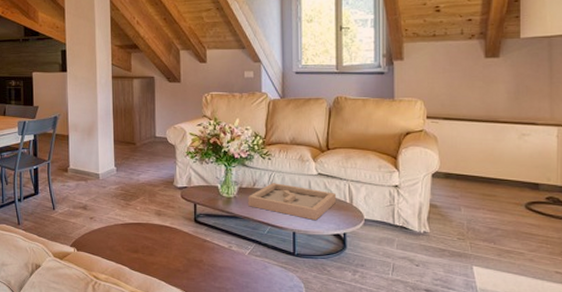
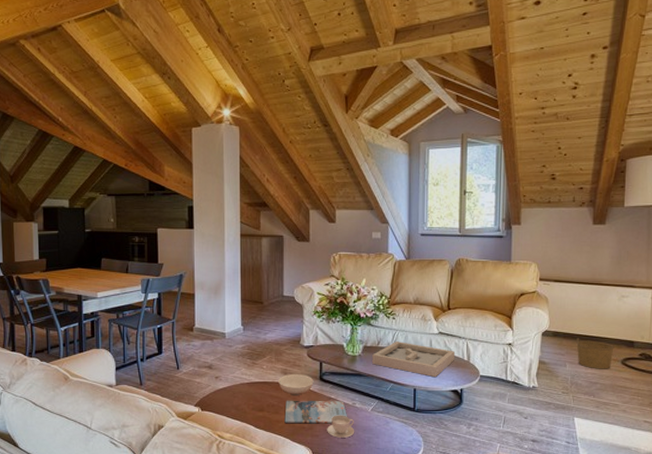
bowl: none [152,216,188,237] -> present [278,374,314,395]
magazine: none [159,242,223,267] -> present [284,400,347,424]
teacup: none [203,258,232,282] -> present [327,415,355,438]
basket: none [472,180,516,214] -> present [576,338,614,369]

